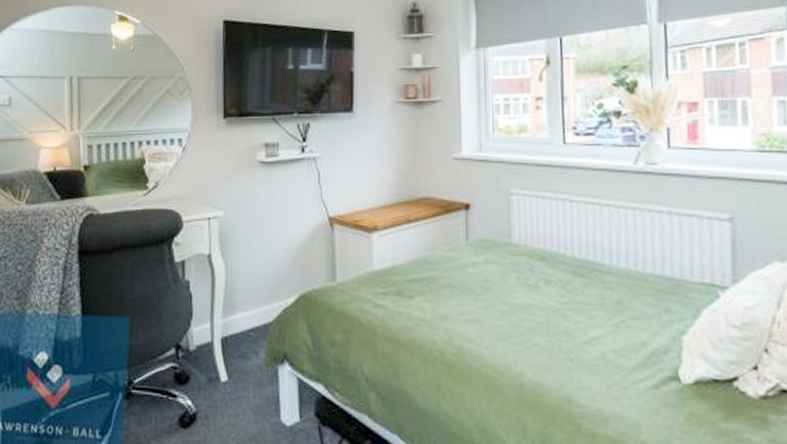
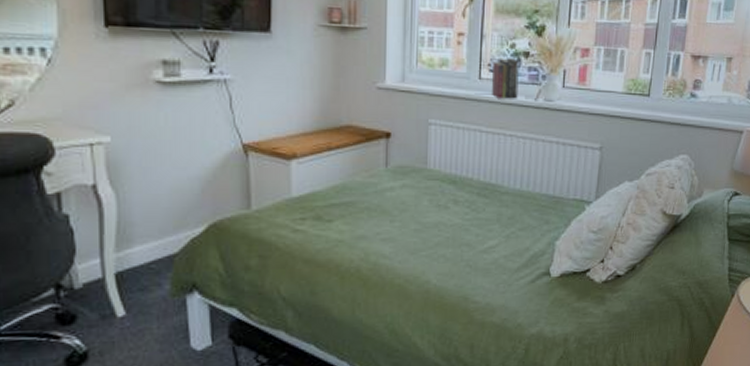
books: none [577,119,612,166] -> present [491,57,519,100]

